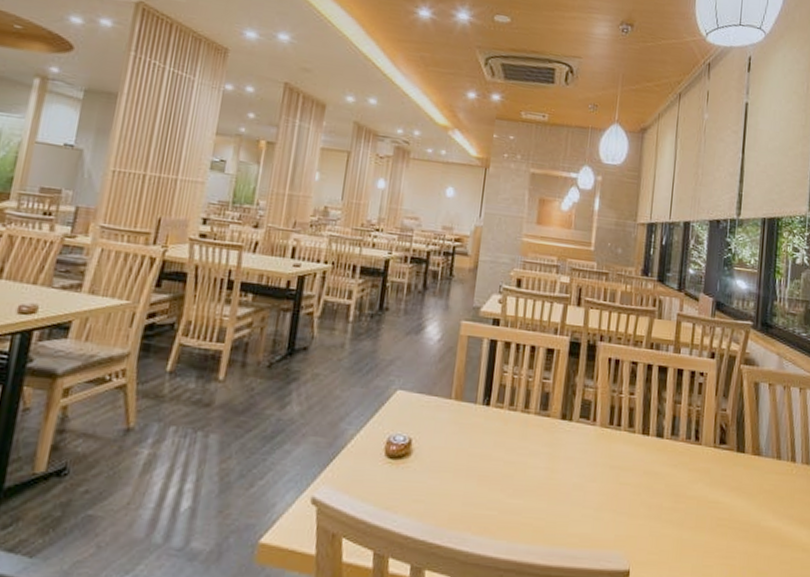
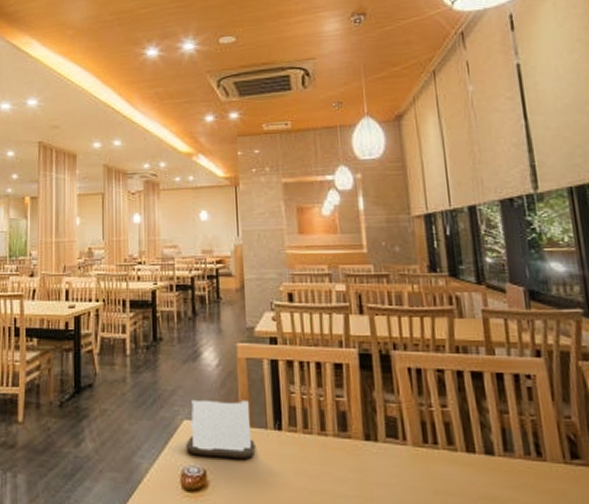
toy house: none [396,371,463,430] -> present [186,399,256,458]

